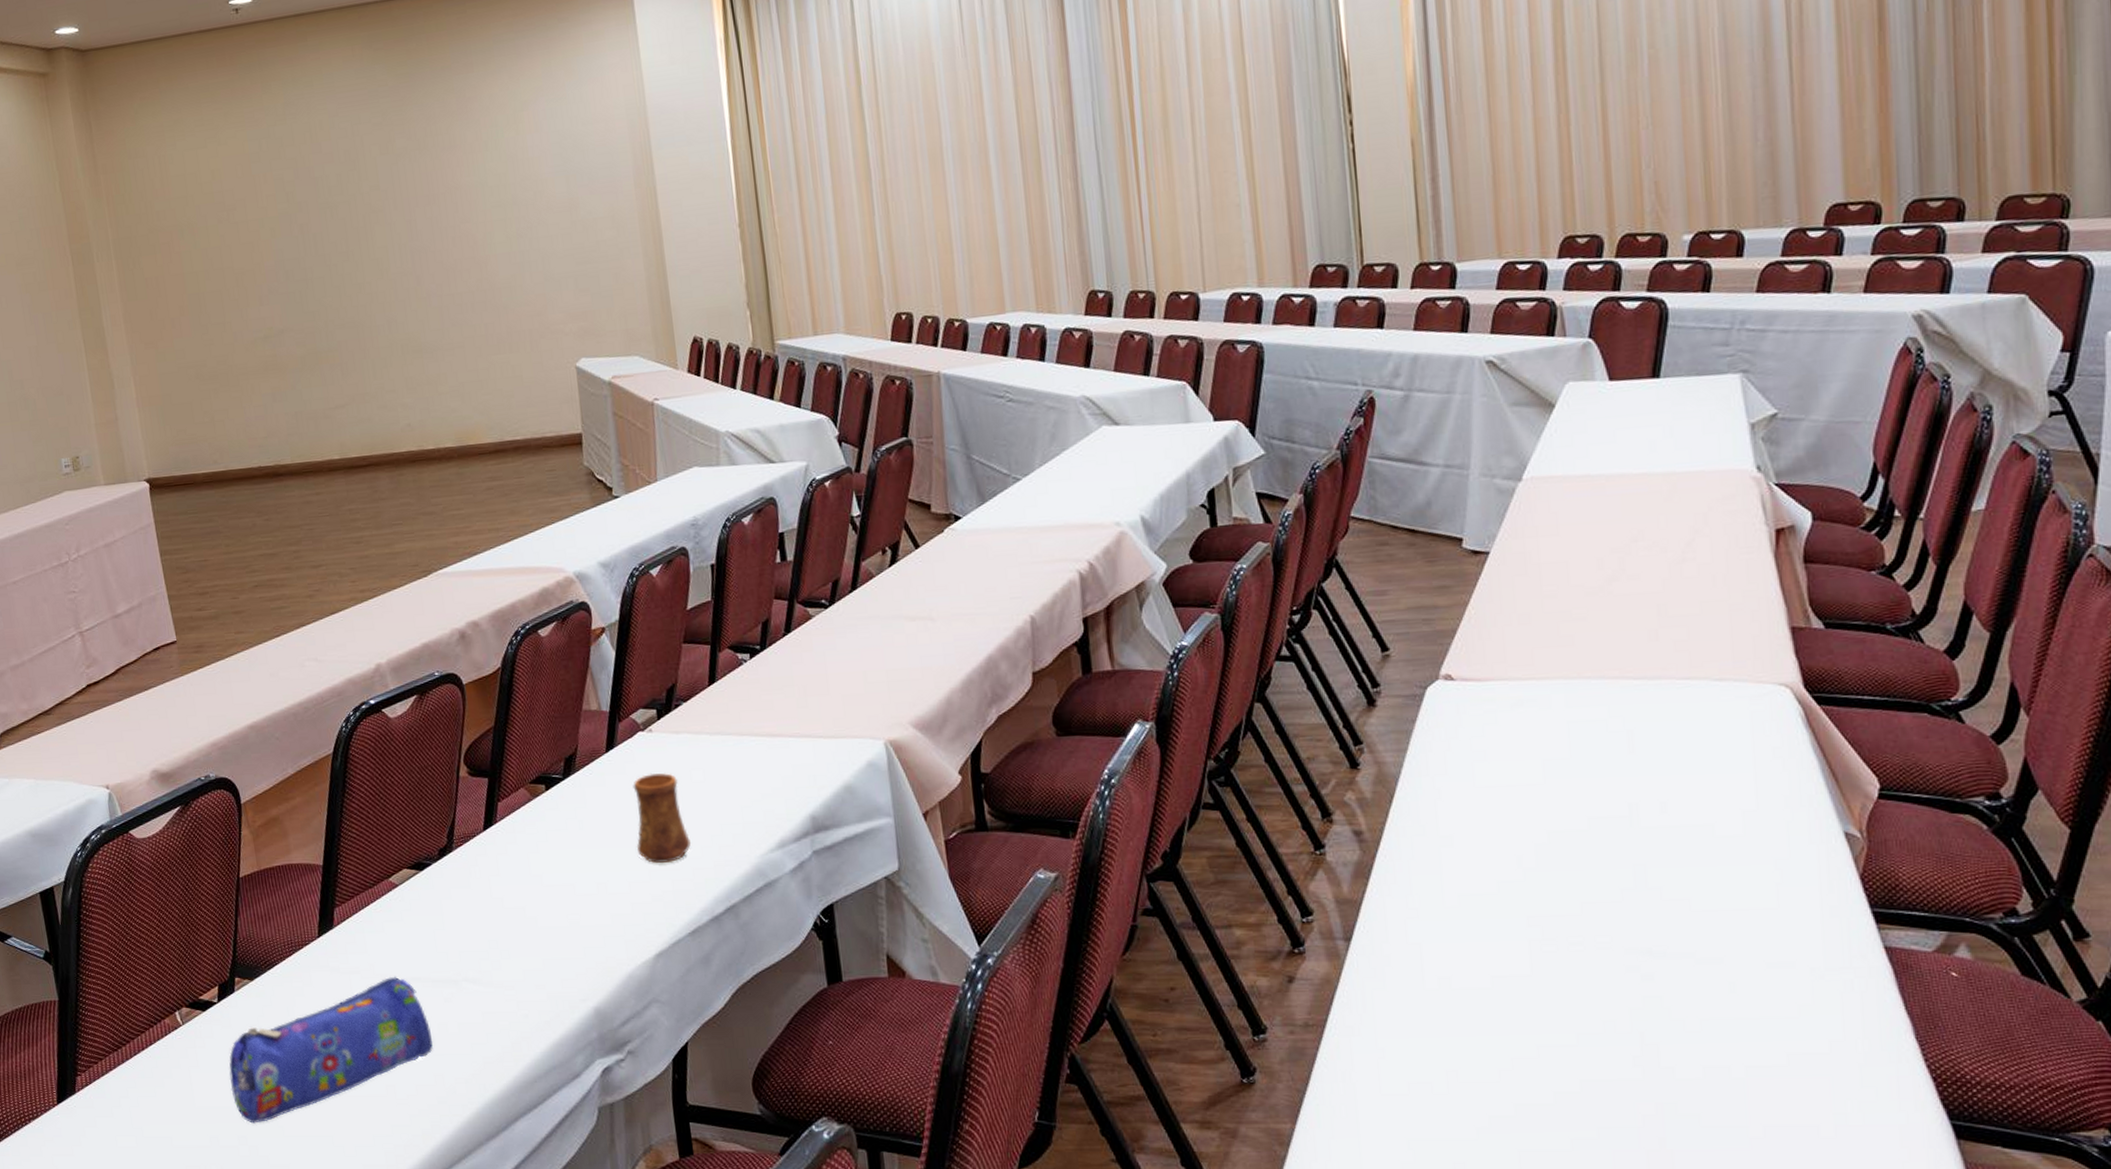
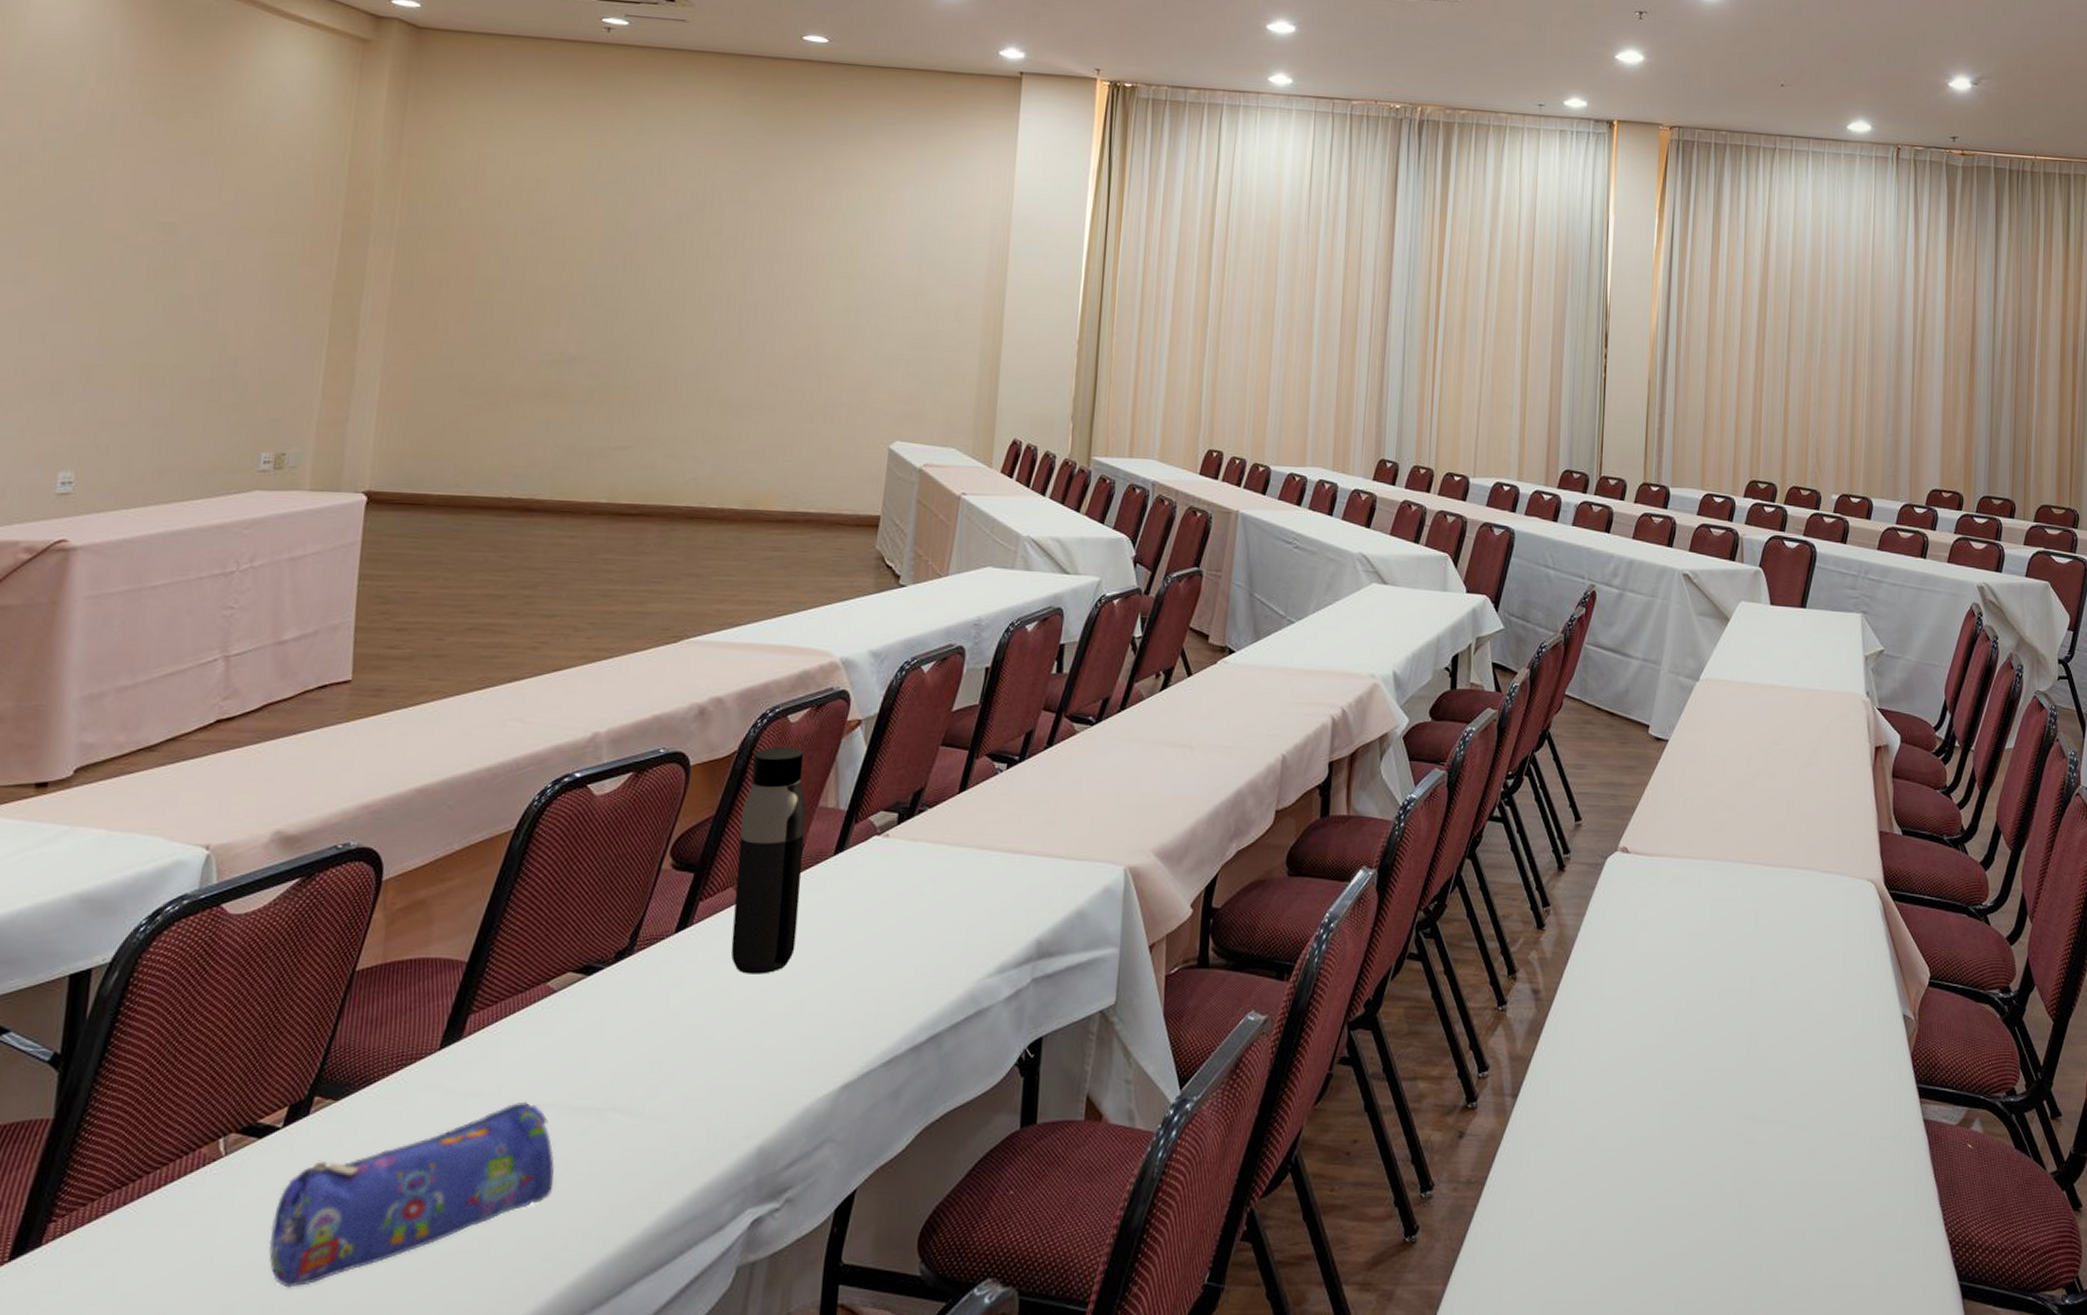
water bottle: none [516,659,590,862] -> present [730,746,807,974]
cup: present [633,773,691,864] -> none [845,881,906,983]

